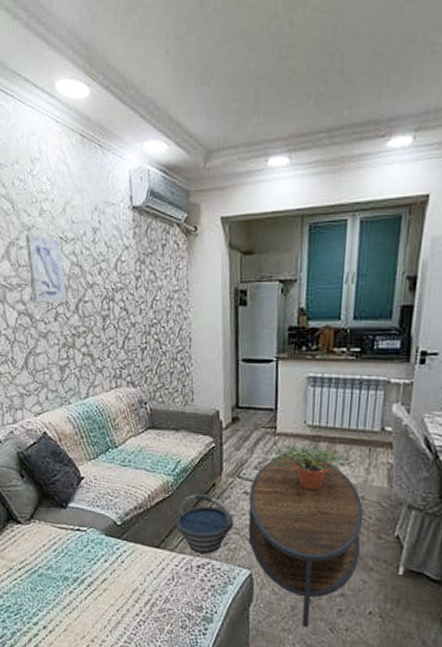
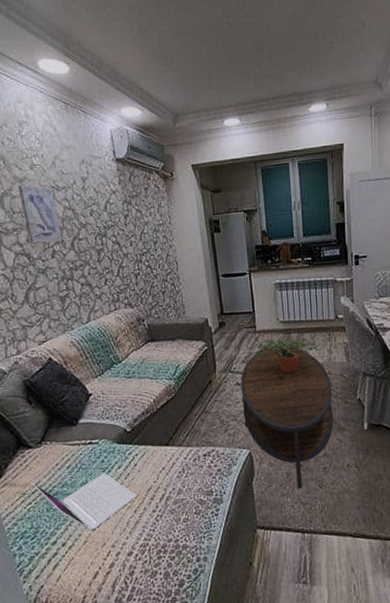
laptop: none [17,558,121,620] -> present [30,473,137,531]
bucket: present [175,493,233,554] -> none [180,391,230,443]

